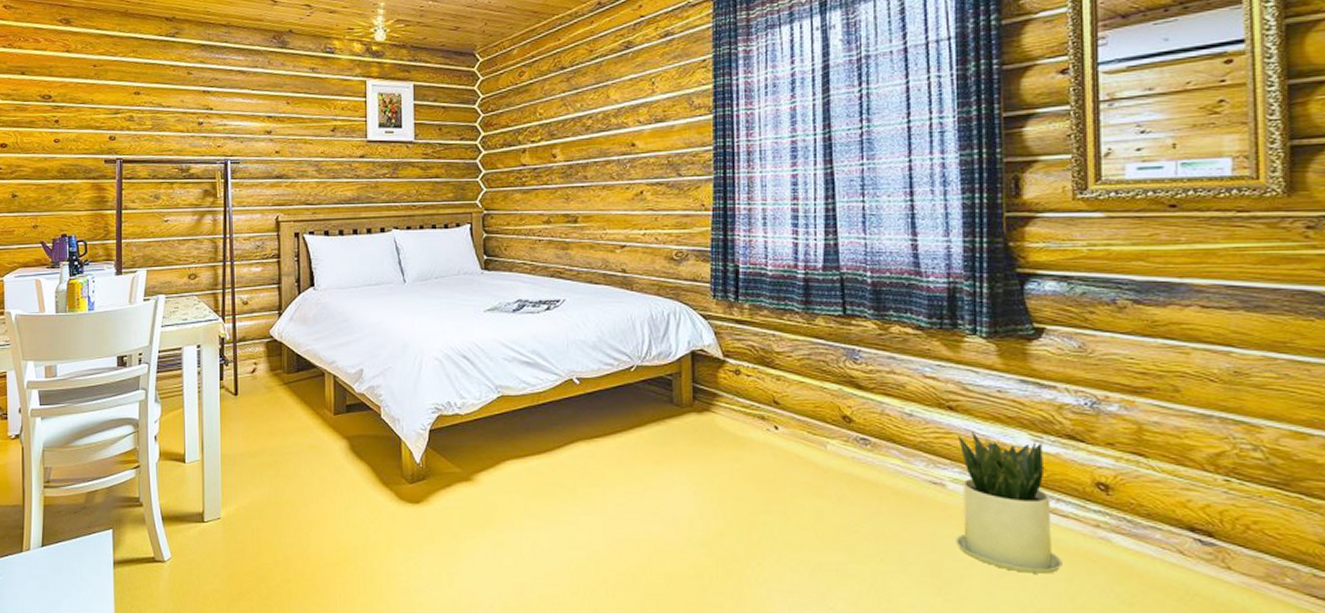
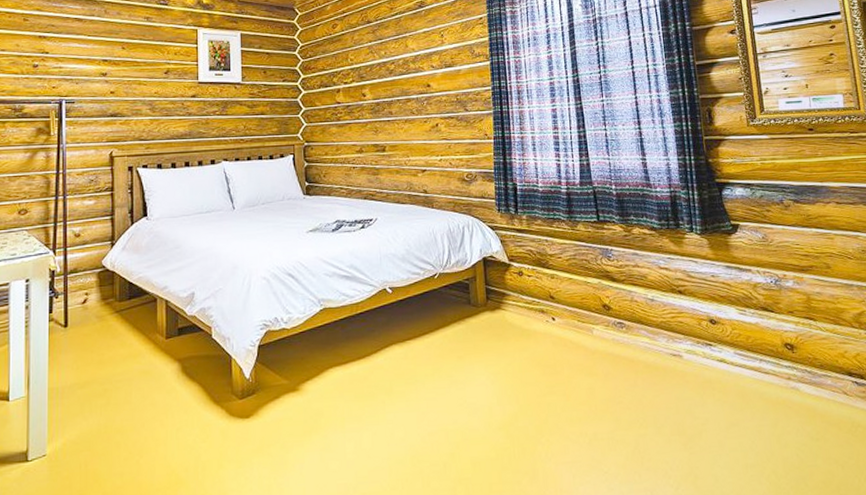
planter: present [955,431,1062,574] -> none [688,310,769,423]

